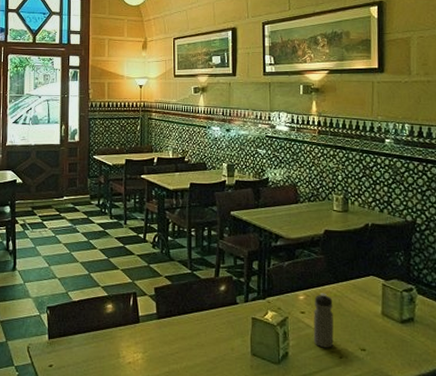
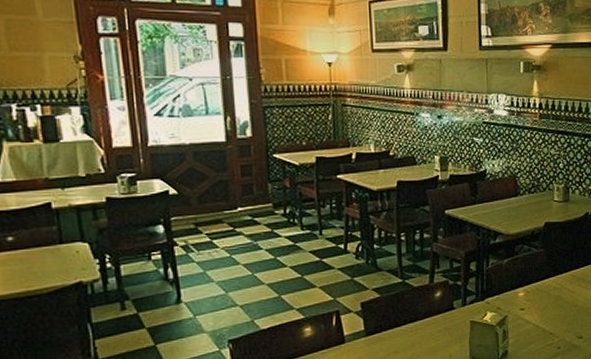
water bottle: present [313,292,334,348] -> none [532,287,553,341]

